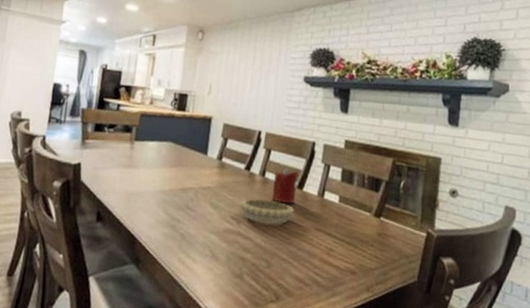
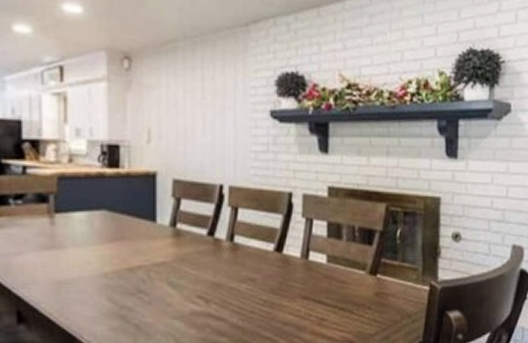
decorative bowl: present [239,199,295,224] -> none [206,270,275,298]
candle: present [271,167,299,204] -> none [244,227,275,272]

